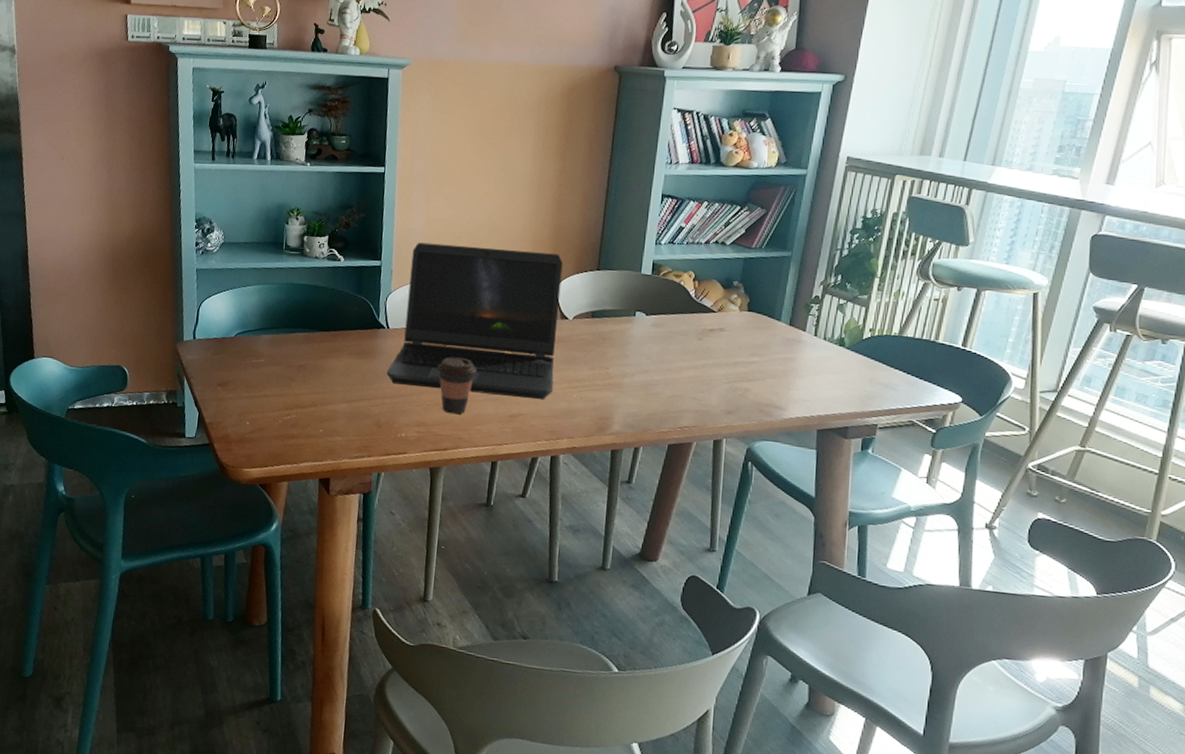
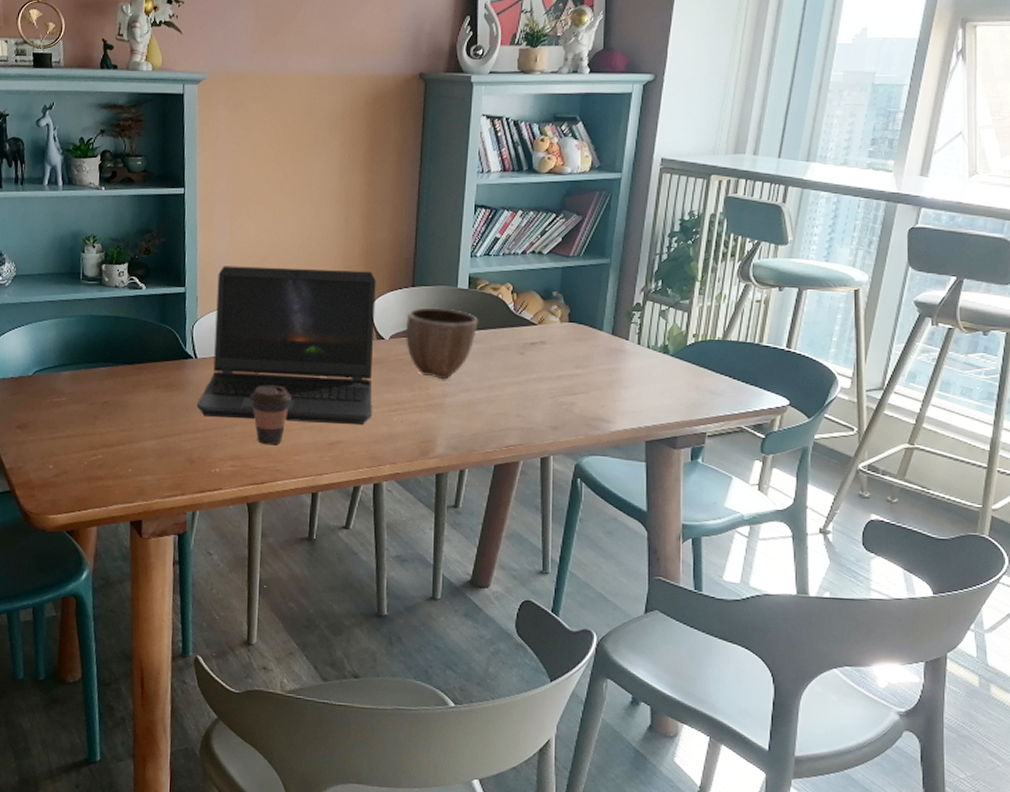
decorative bowl: none [588,290,660,361] -> present [405,307,478,380]

